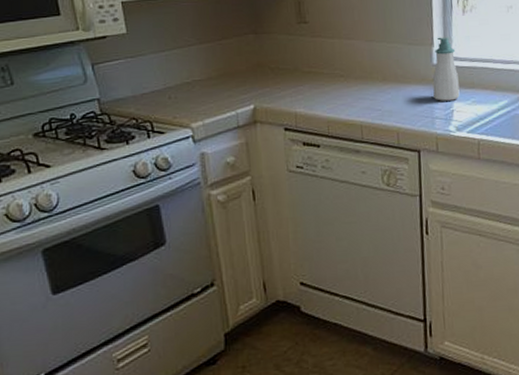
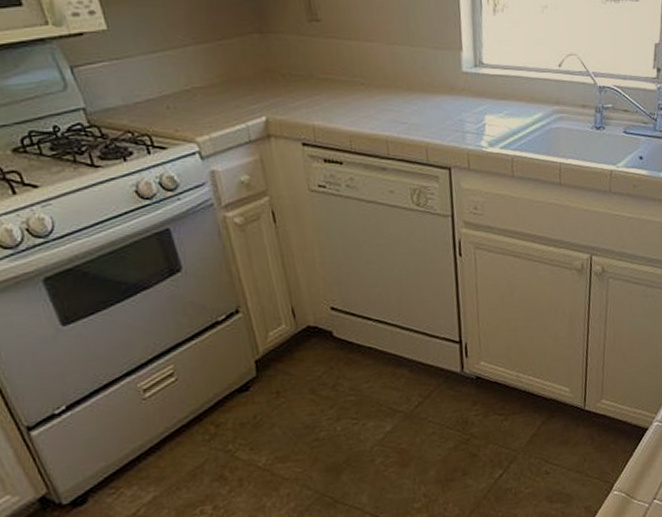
soap bottle: present [432,37,460,101] -> none [462,40,492,114]

